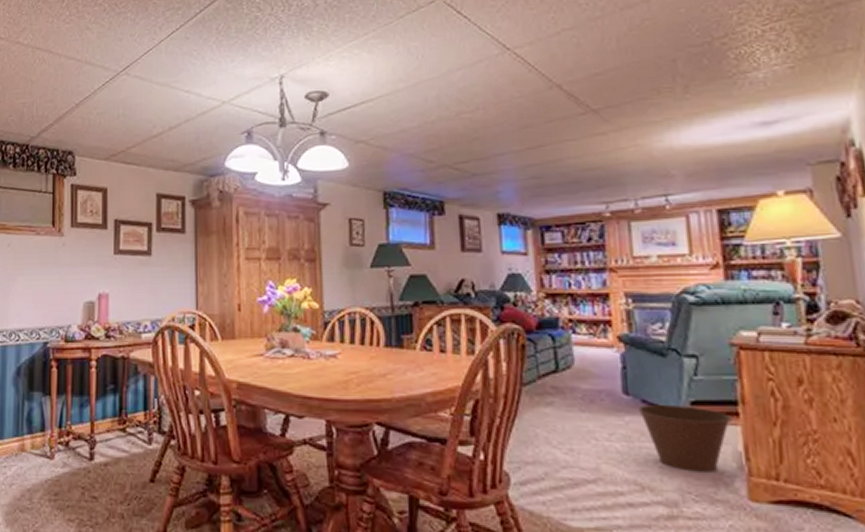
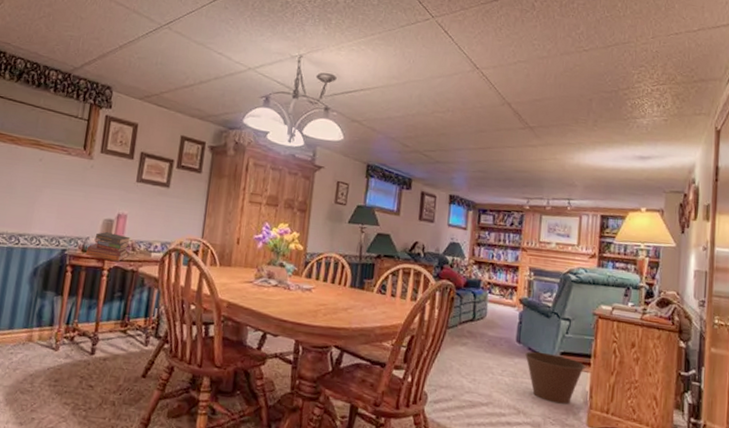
books: none [70,317,116,350] -> present [86,232,130,262]

